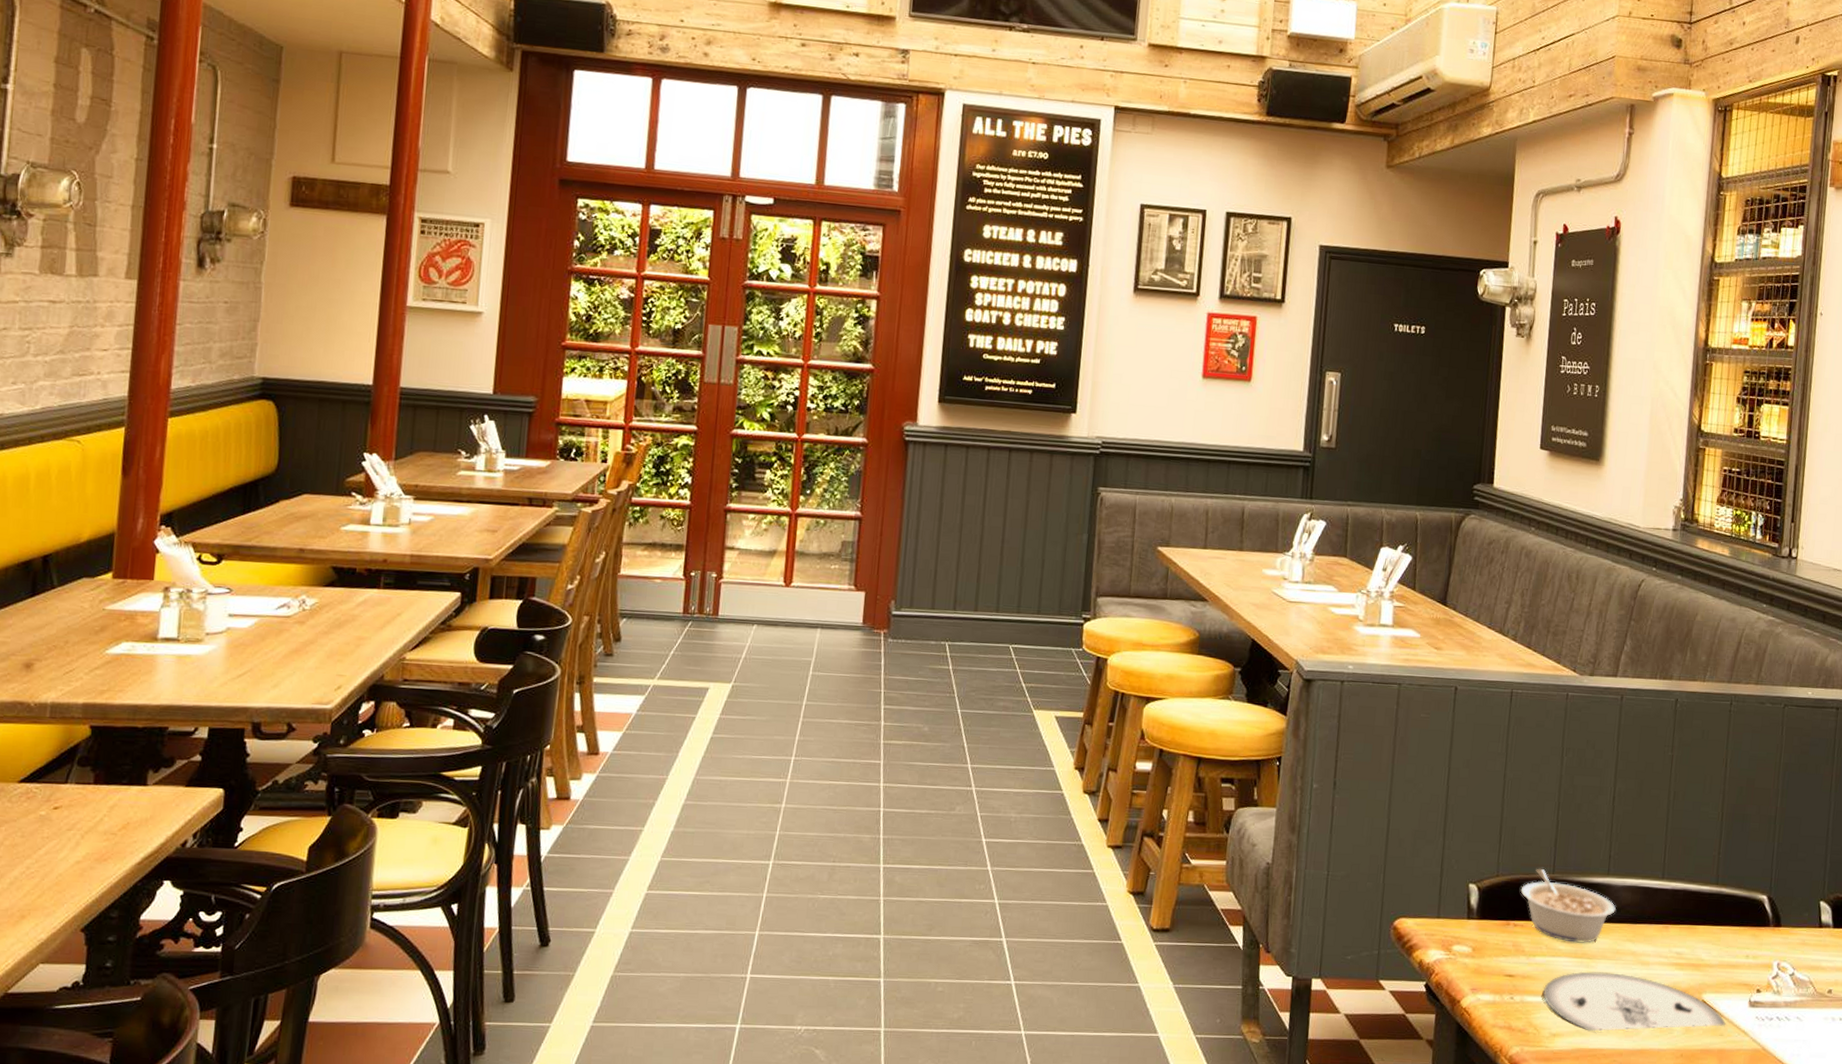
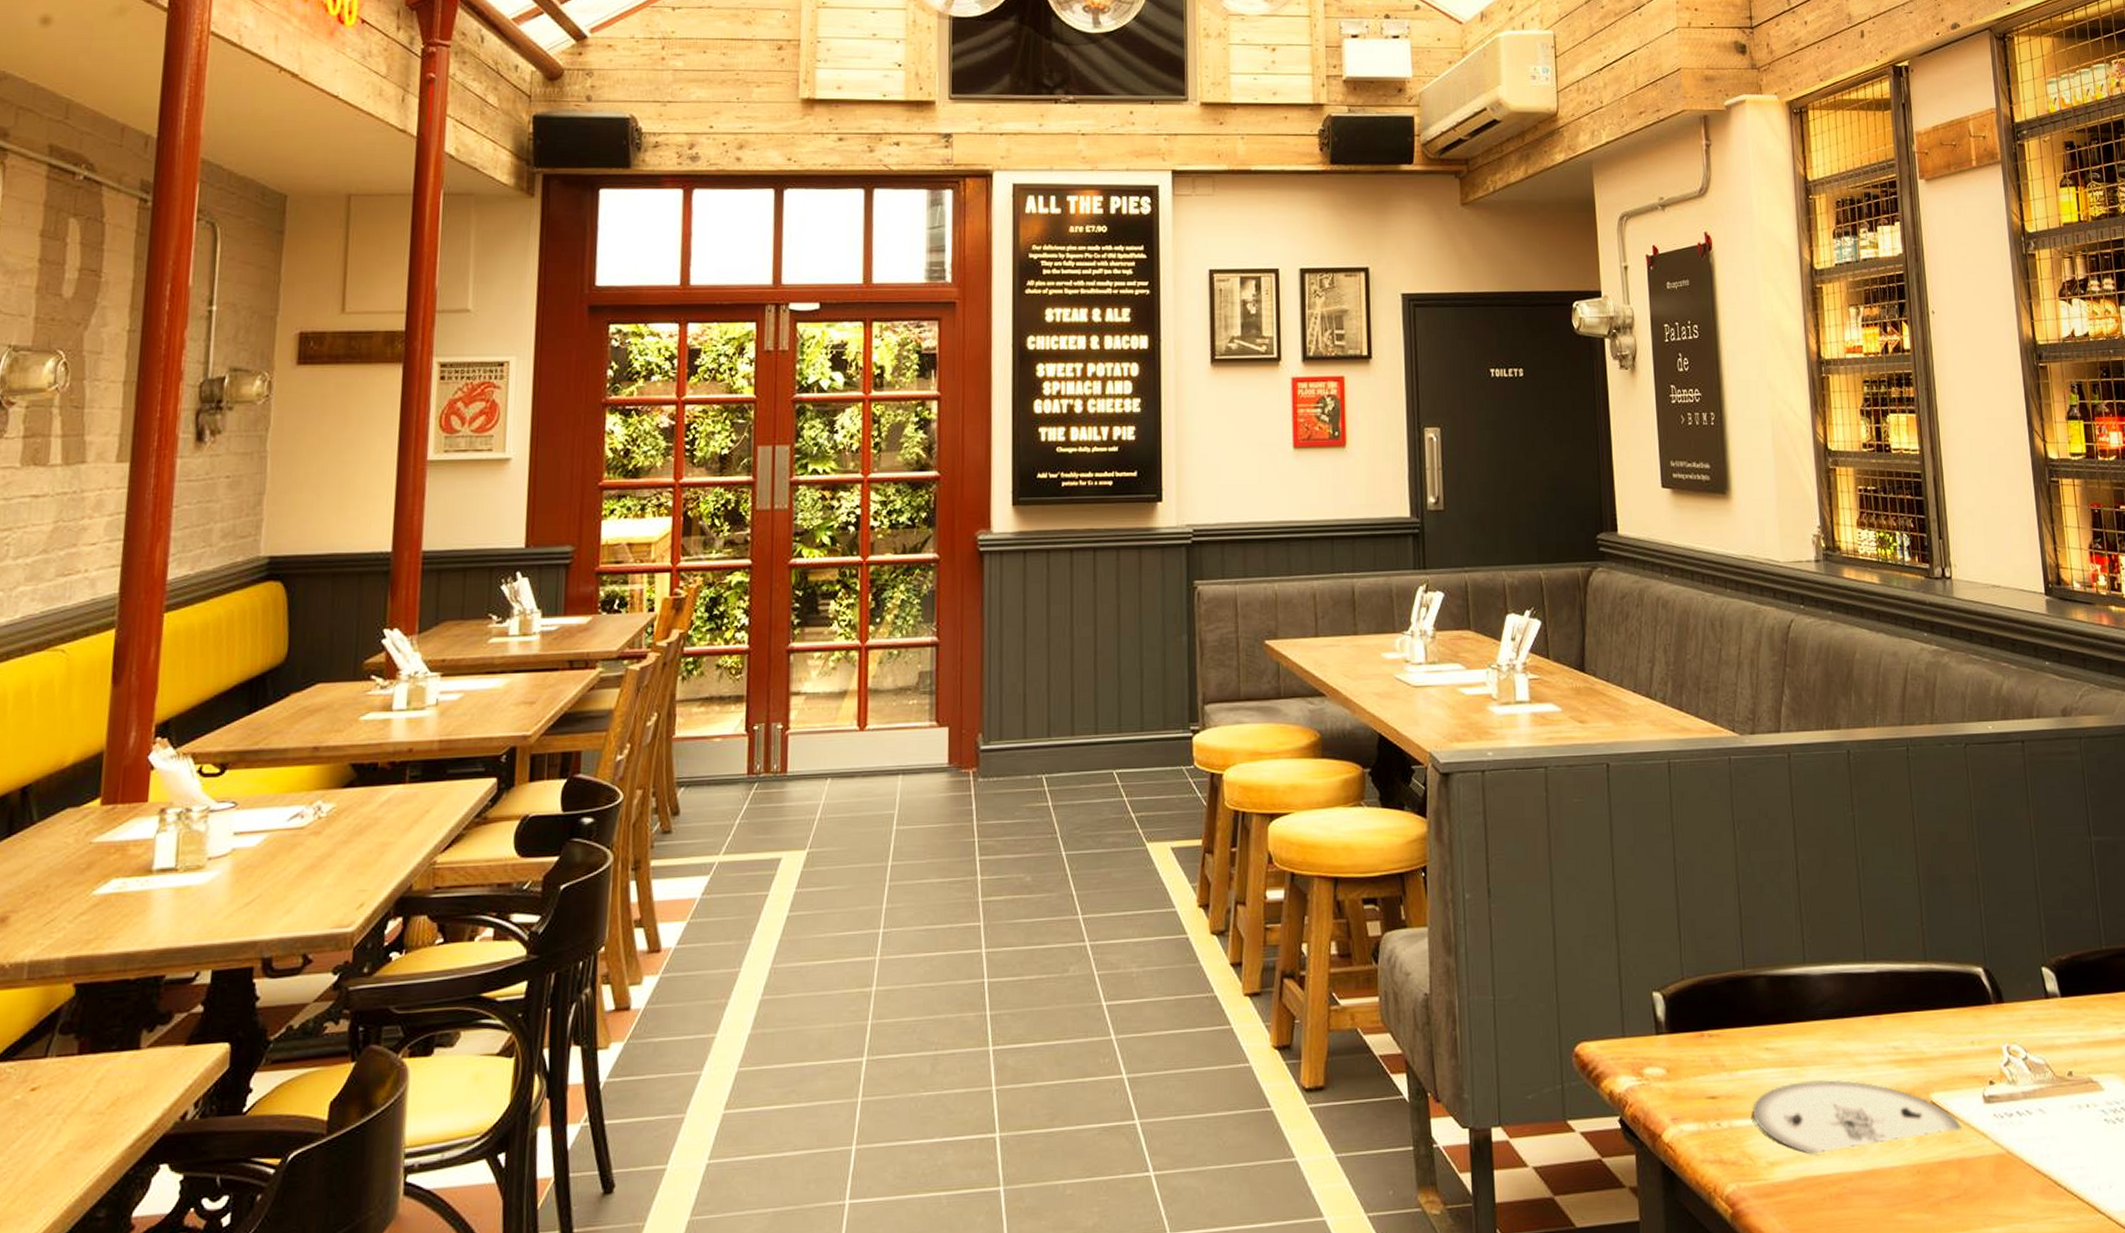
legume: present [1520,868,1616,943] -> none [1710,964,1819,1049]

